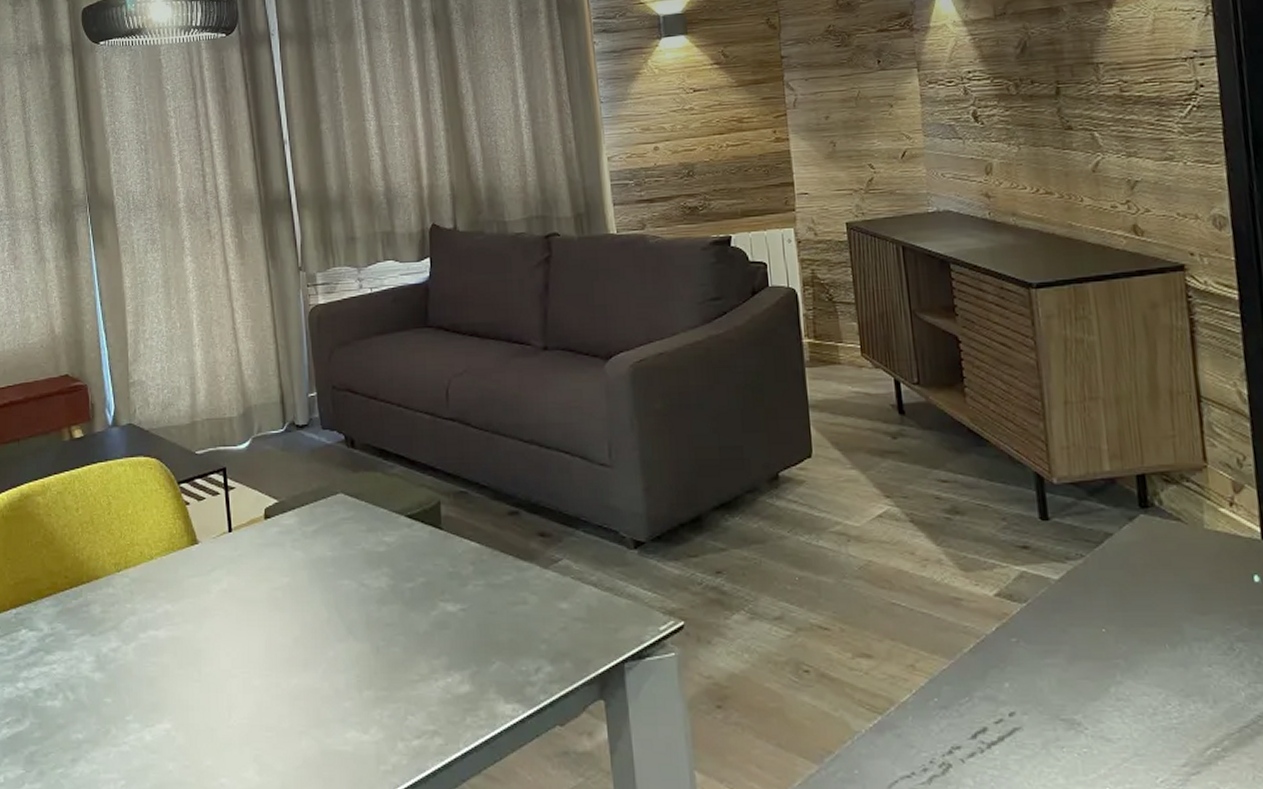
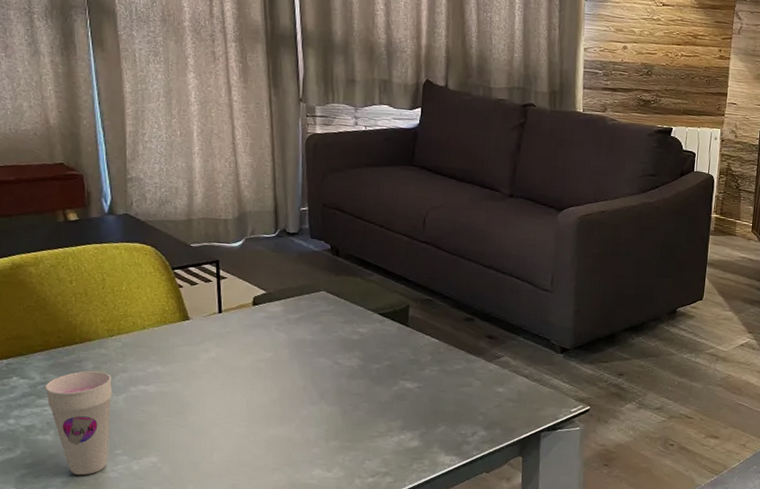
cup: none [53,615,122,751] -> present [45,370,113,476]

